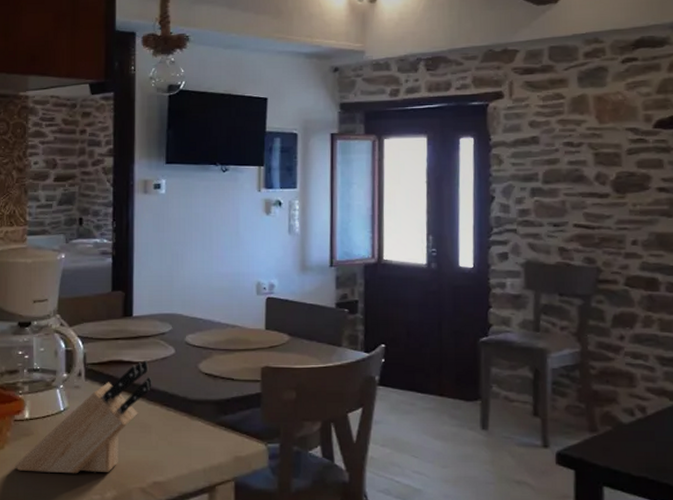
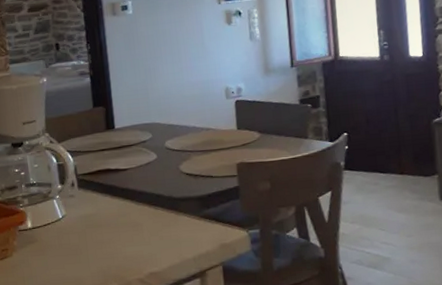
knife block: present [14,360,152,474] -> none [24,166,140,274]

